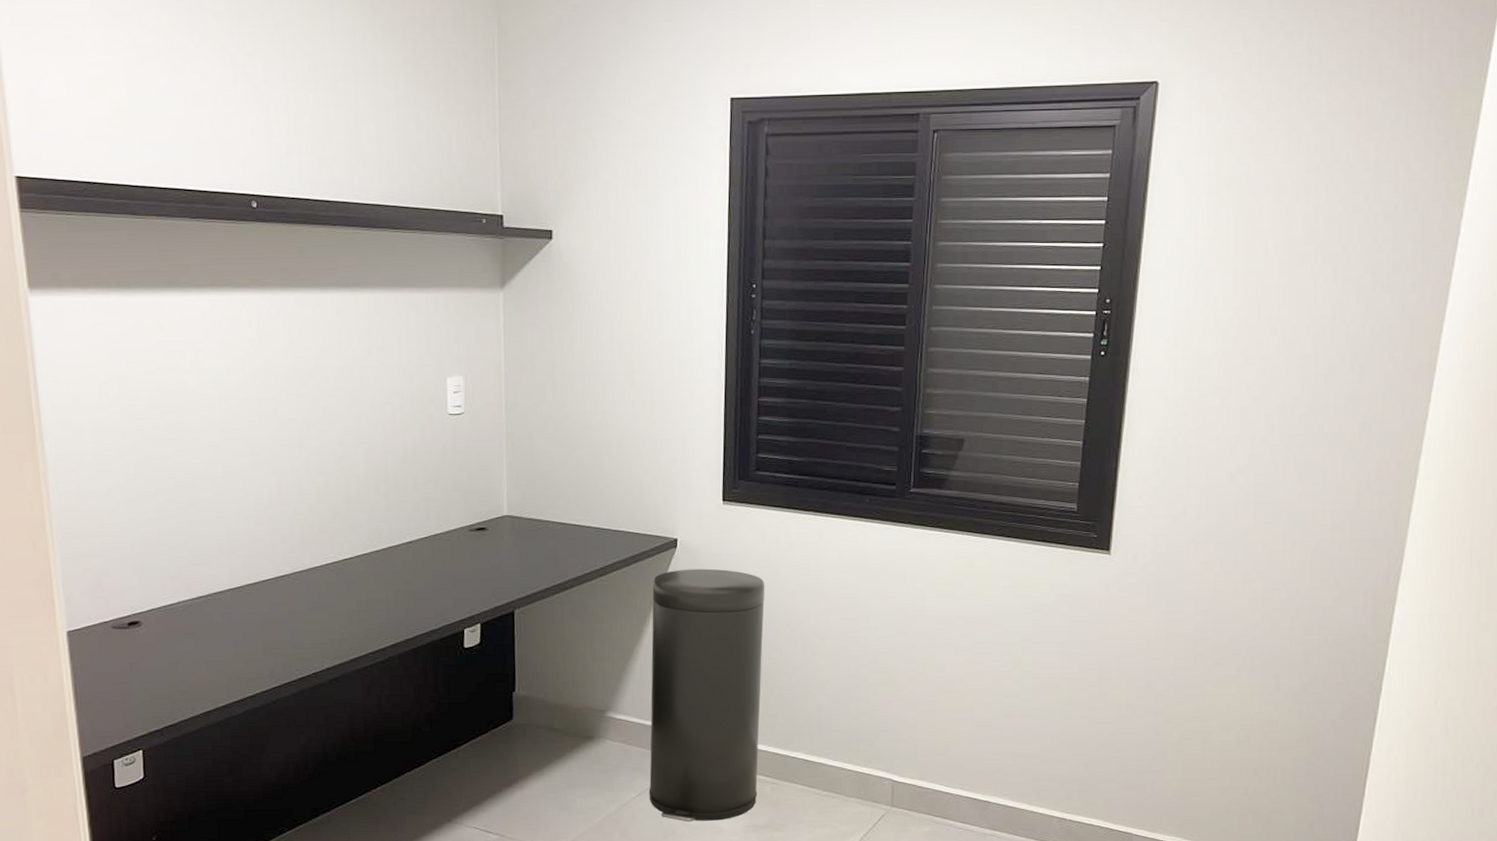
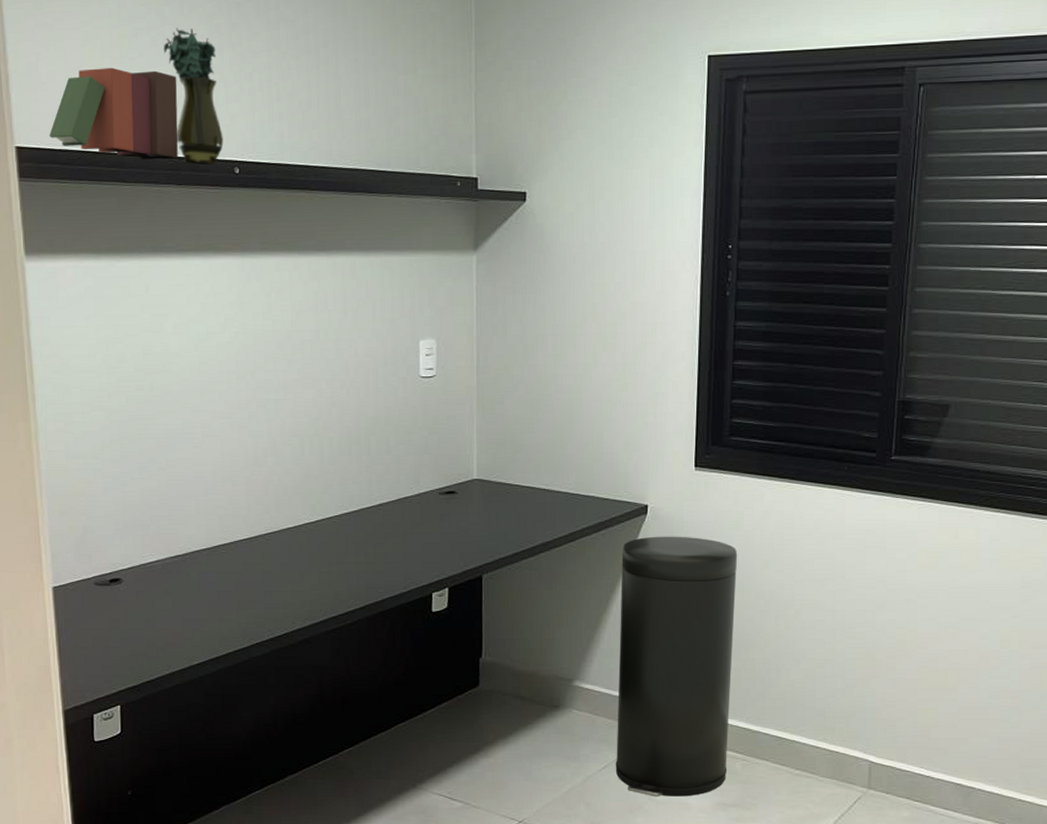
books: none [52,96,192,192] -> present [49,67,178,160]
vase: none [174,56,240,199] -> present [164,28,224,166]

